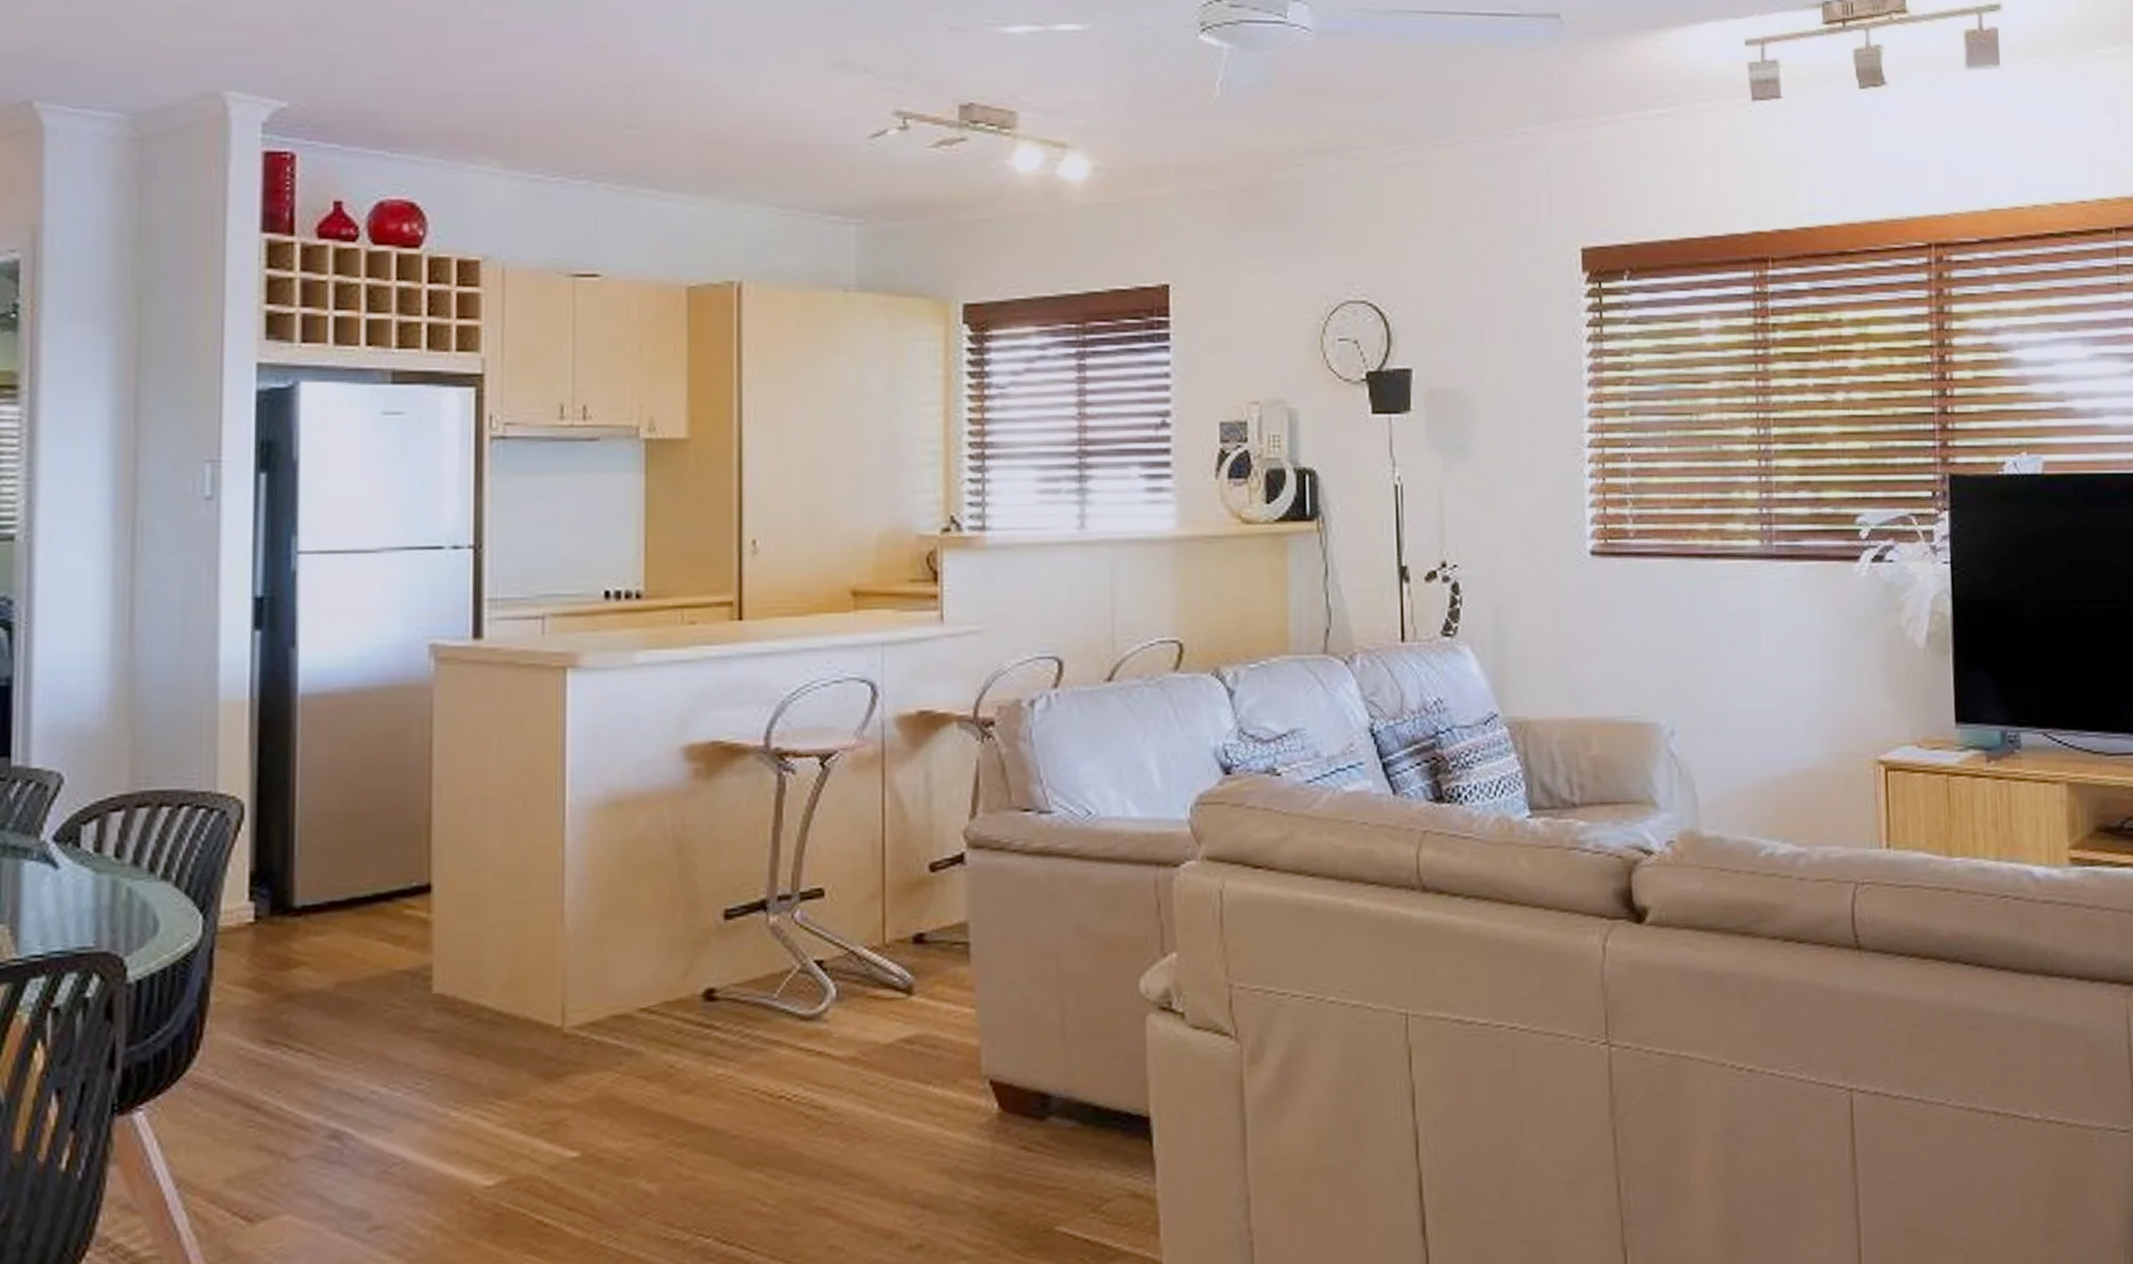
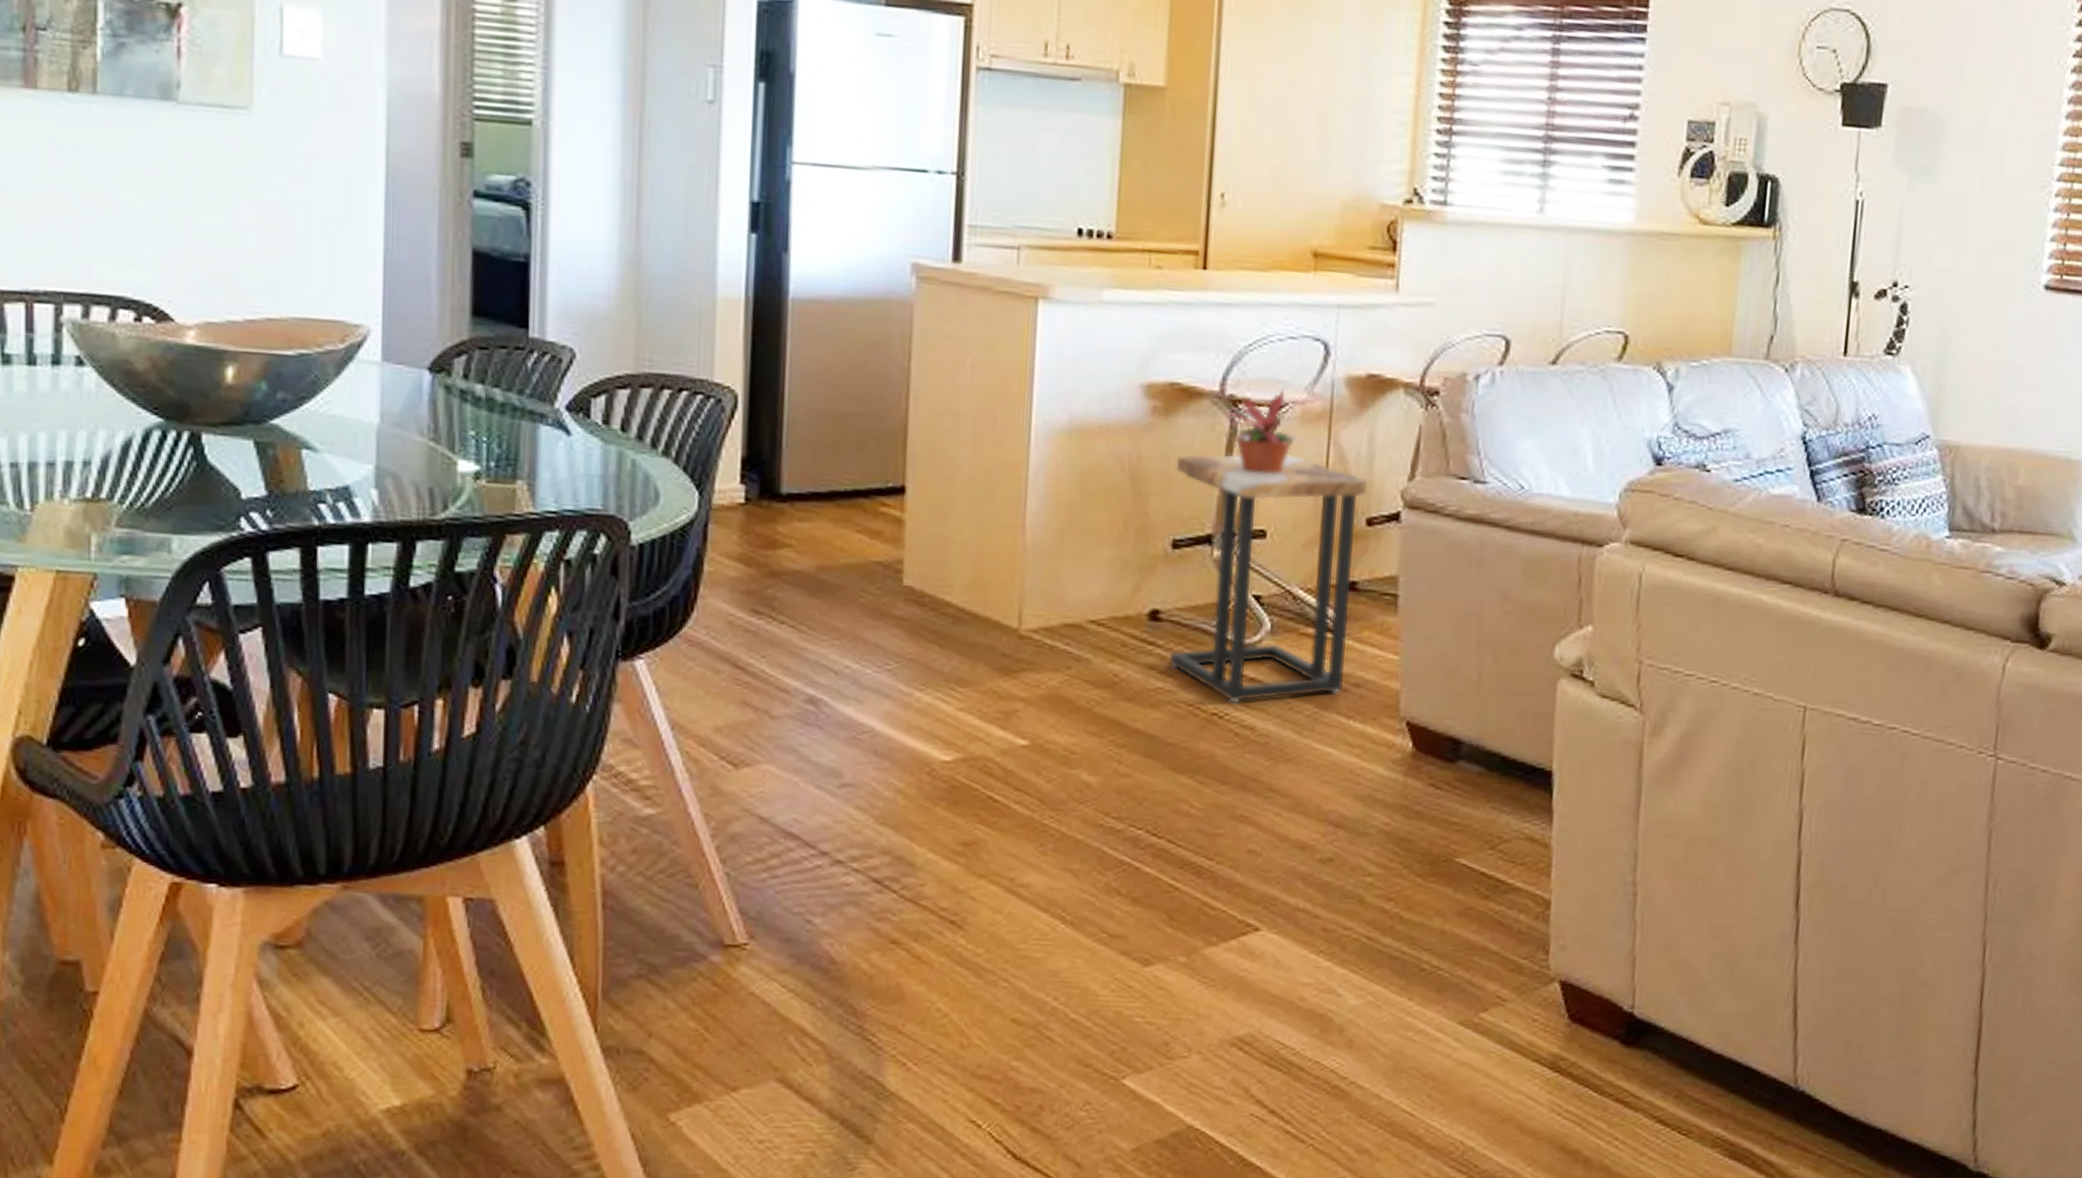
side table: none [723,804,929,1082] -> present [1170,453,1369,703]
potted plant: none [769,736,865,828] -> present [1223,389,1312,474]

